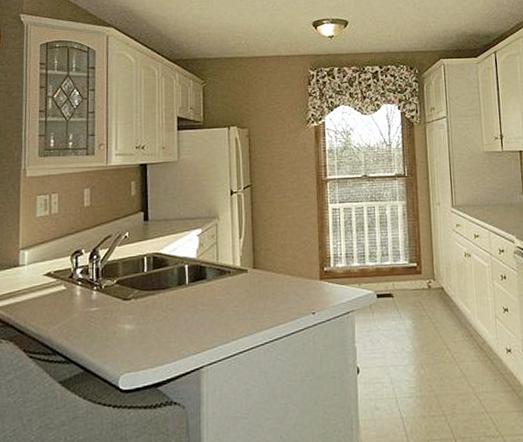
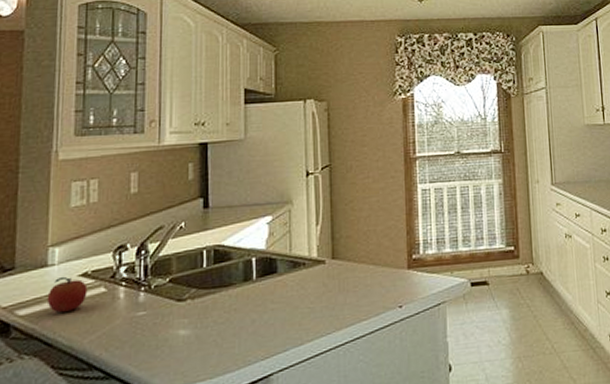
fruit: none [19,275,51,306] -> present [46,276,88,313]

